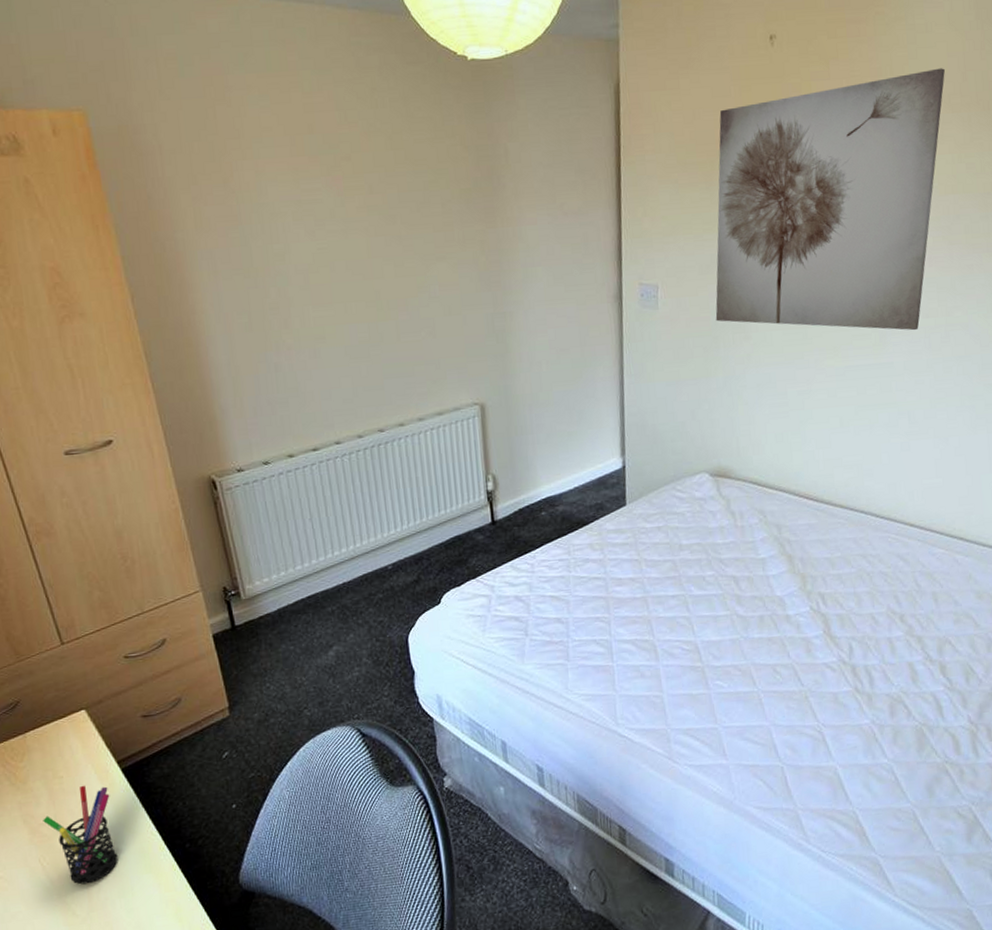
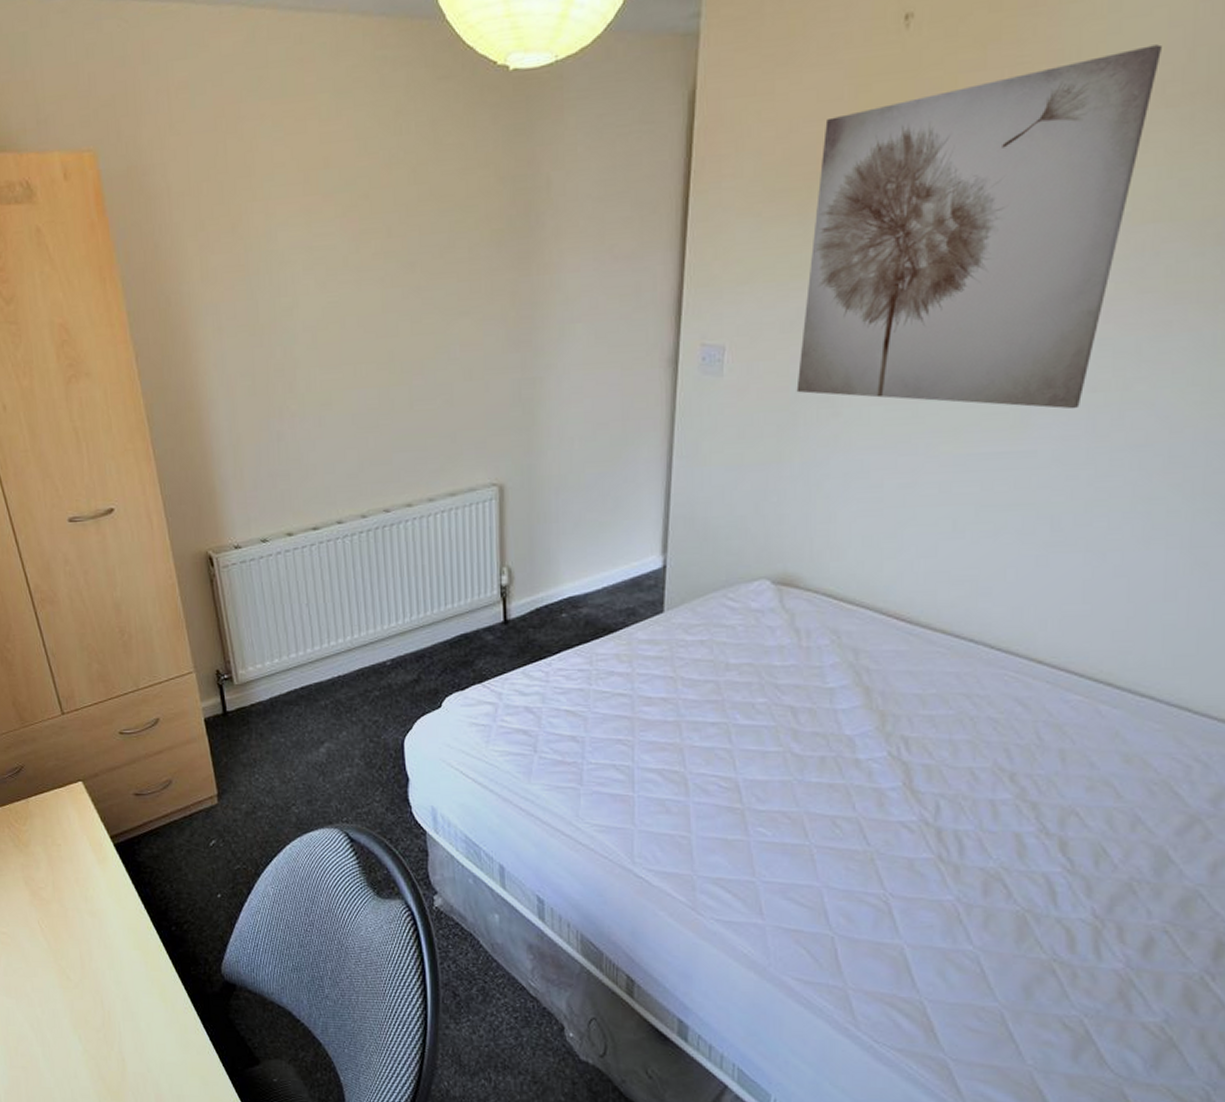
pen holder: present [43,785,118,885] -> none [42,855,109,952]

